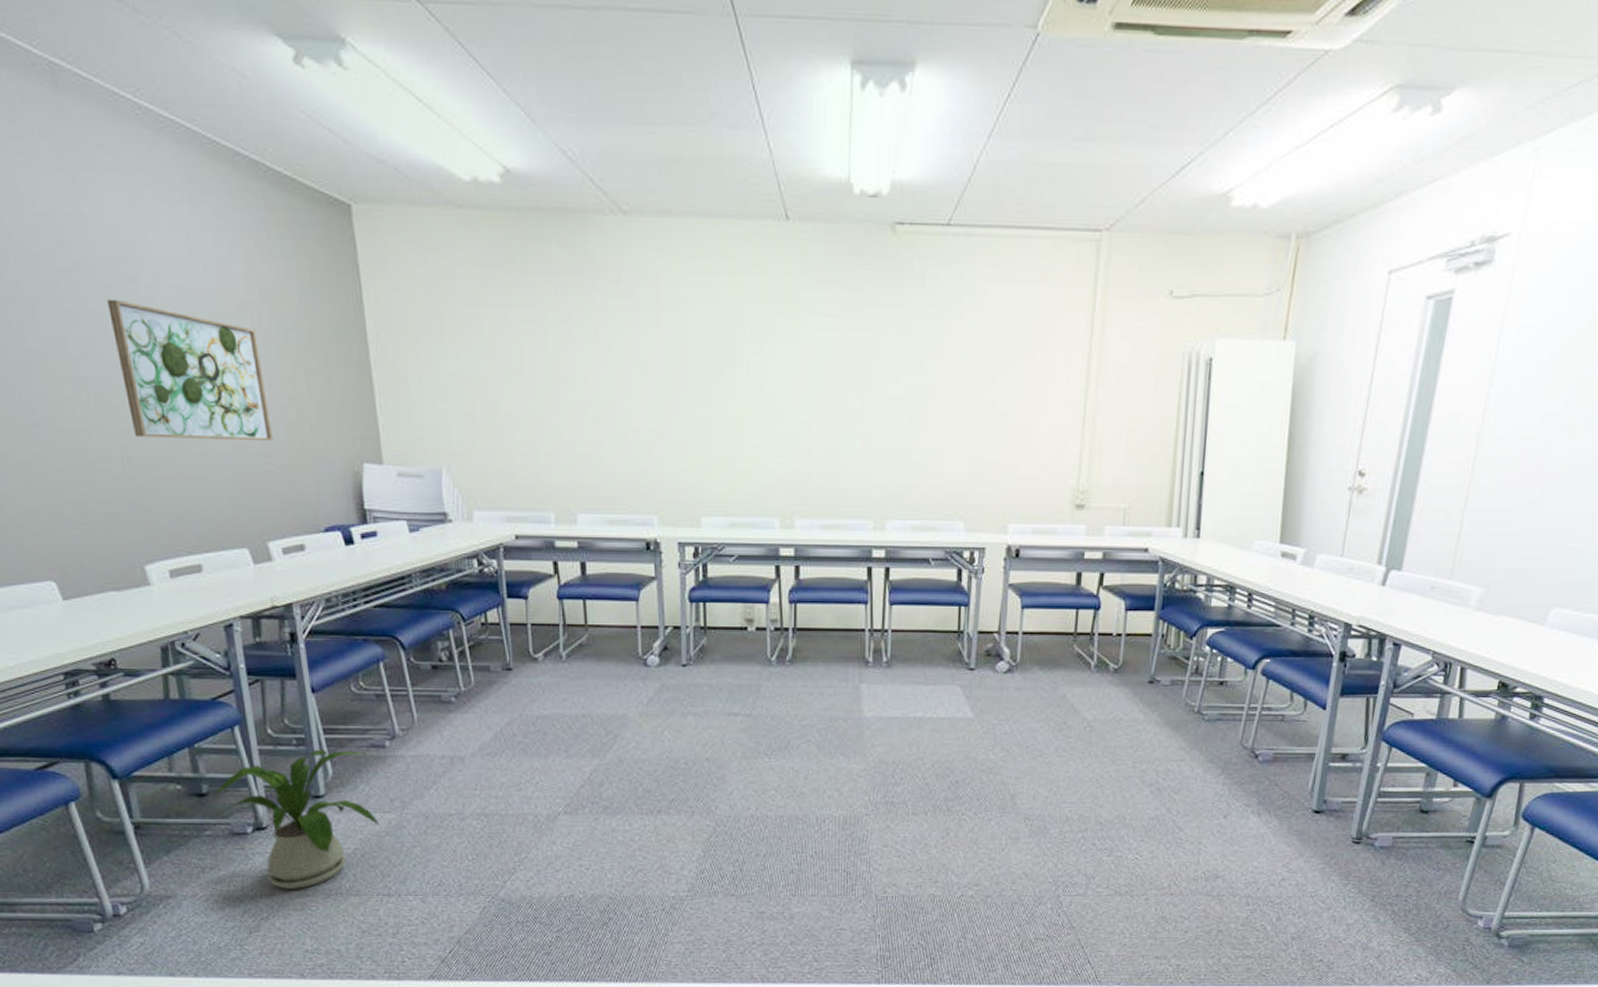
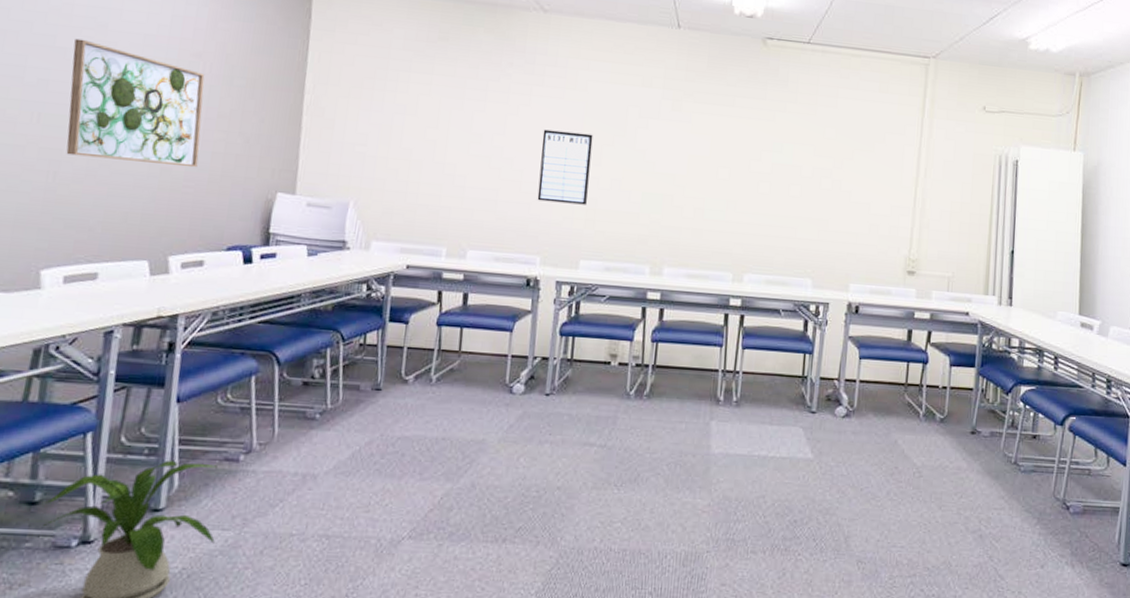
writing board: none [641,365,702,453] -> present [537,129,593,205]

